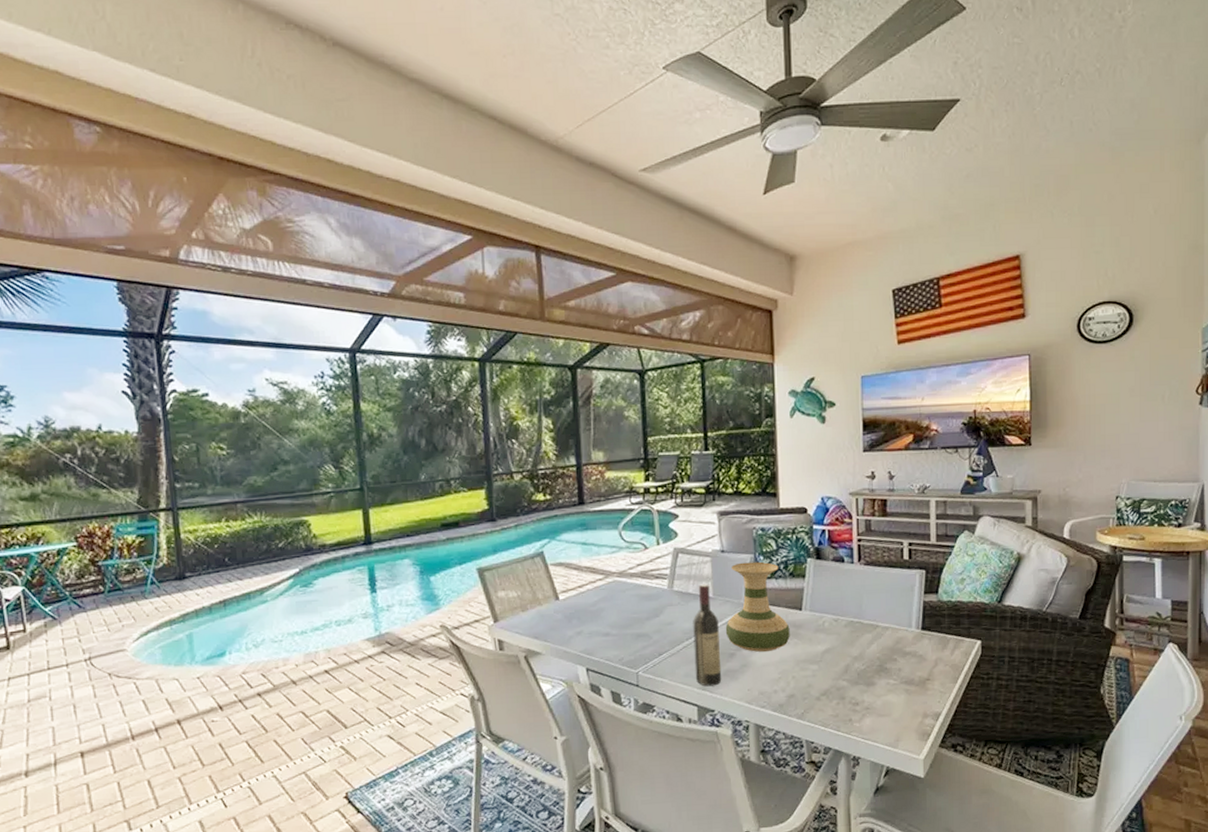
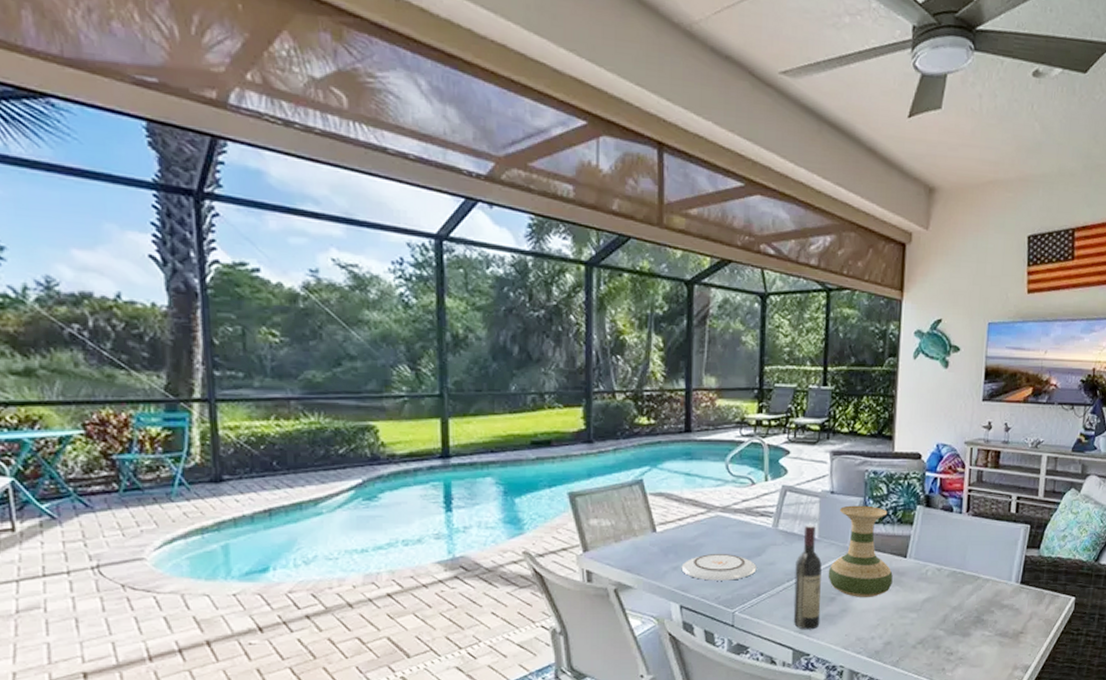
plate: none [585,616,656,643] -> present [681,554,757,581]

